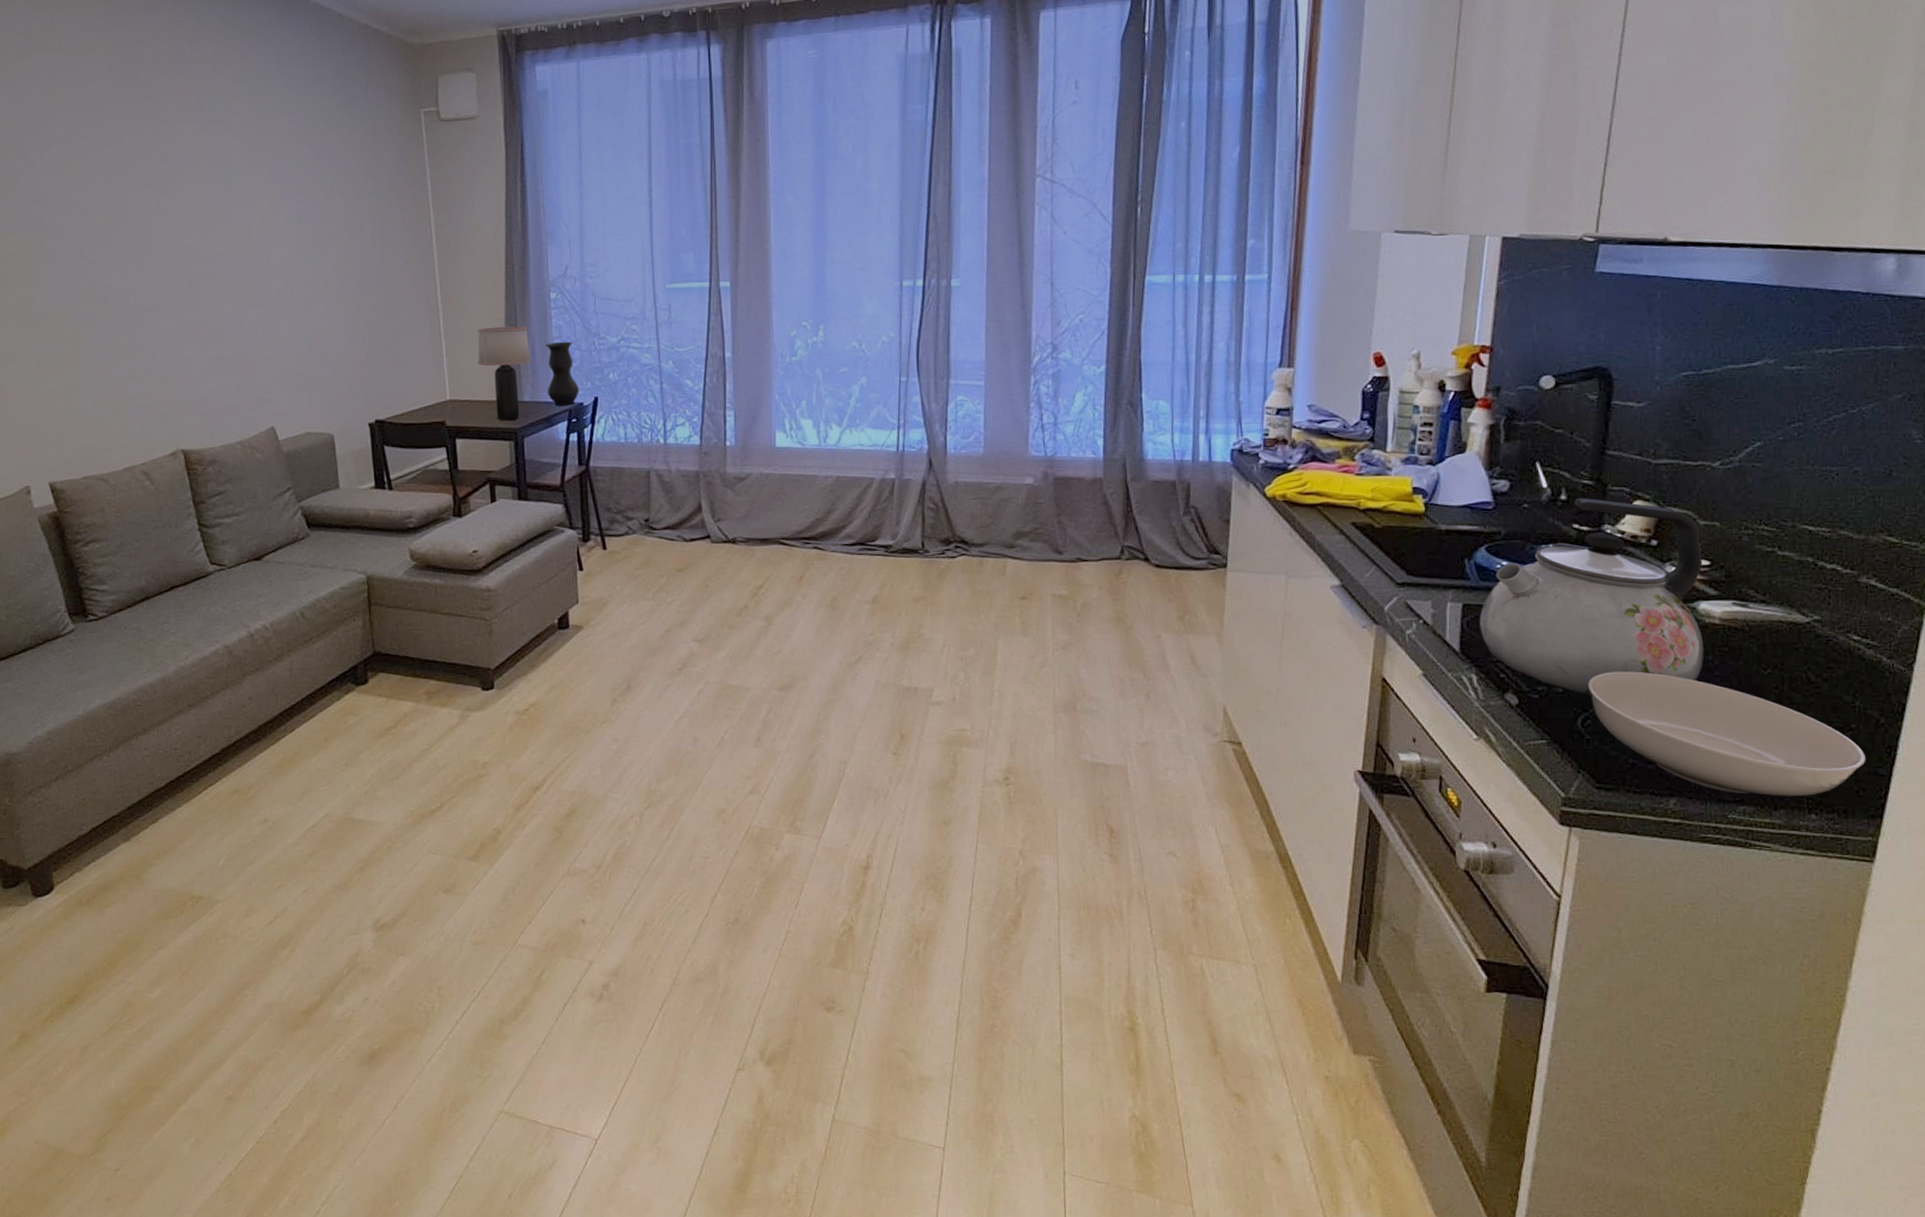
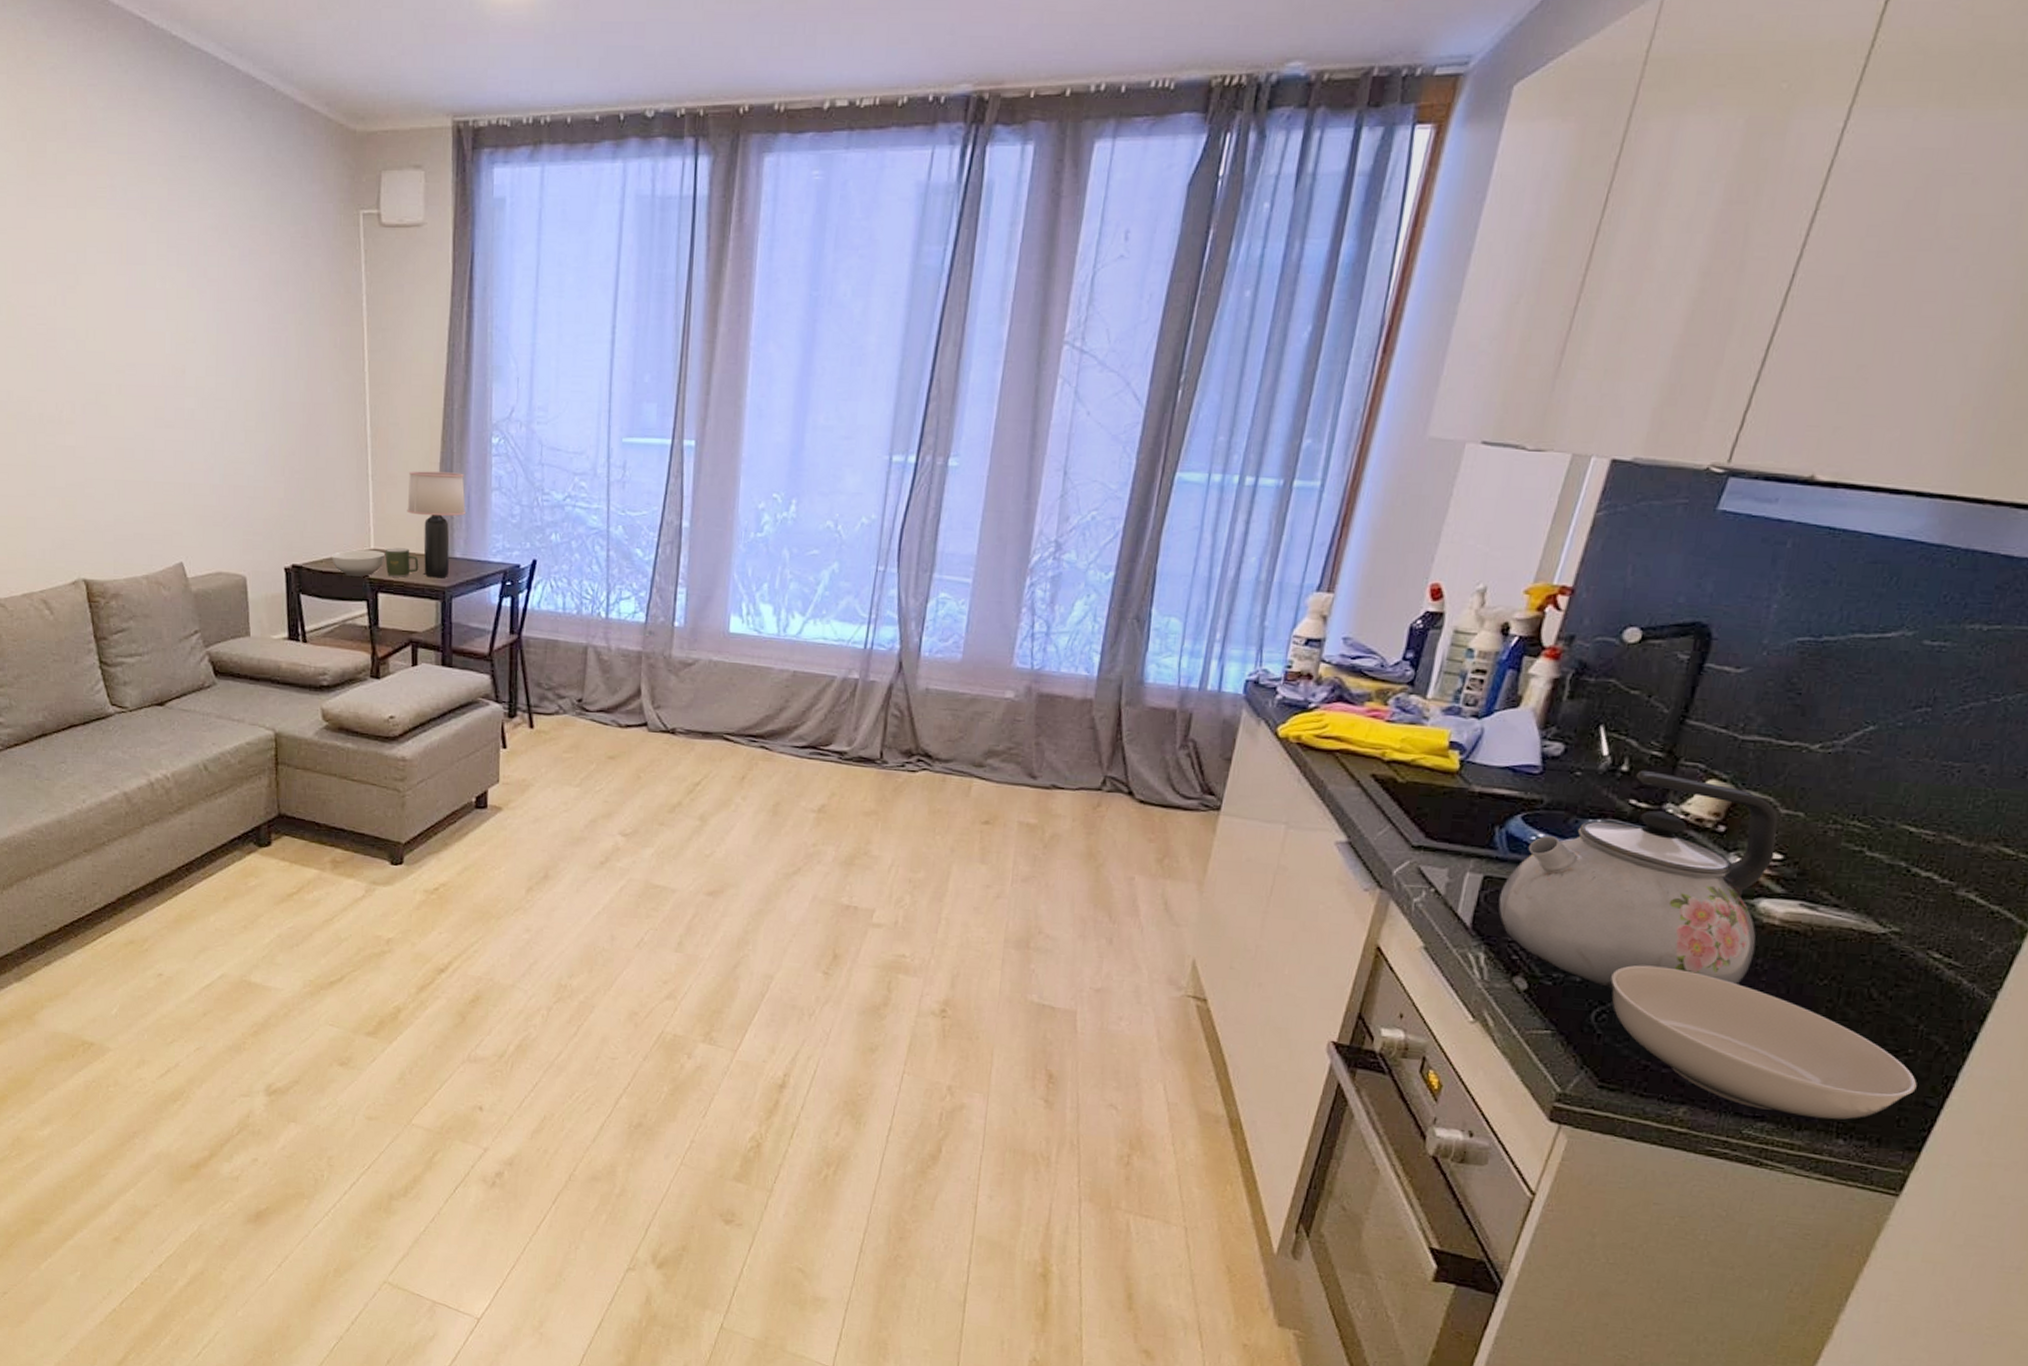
bowl: none [410,401,461,426] -> present [331,549,386,577]
mug: none [460,397,492,423] -> present [384,548,419,578]
vase: present [544,341,579,406] -> none [481,493,516,567]

